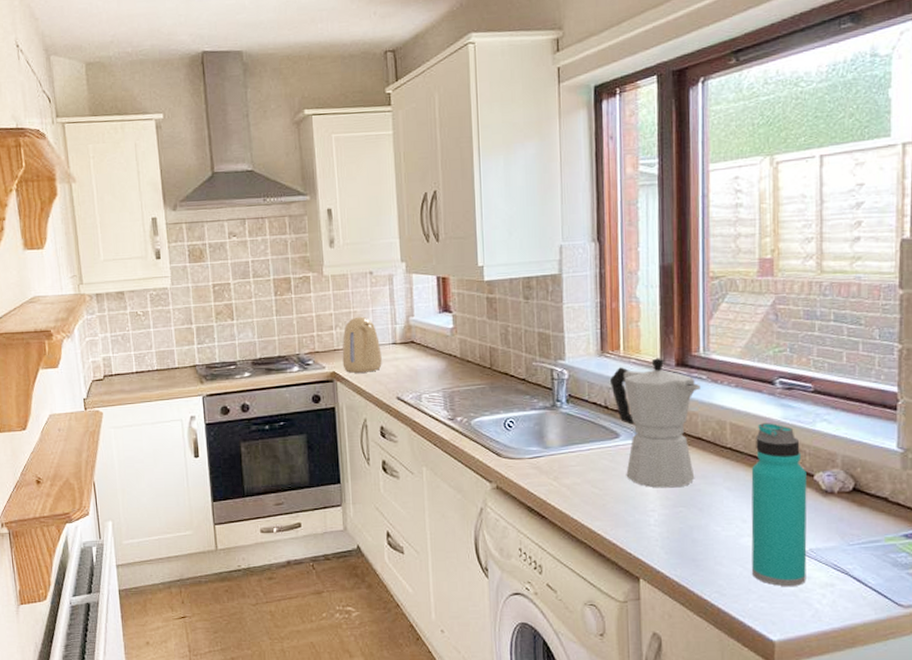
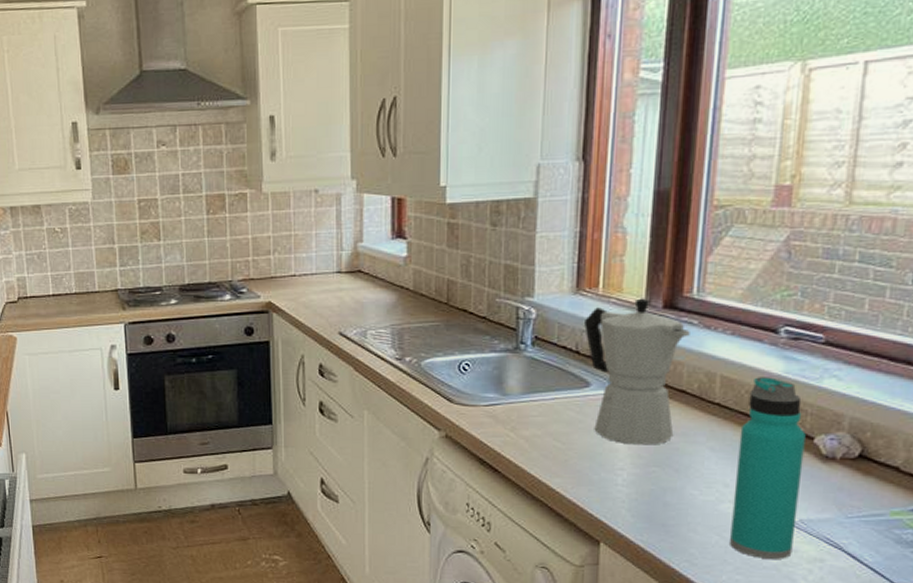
kettle: present [342,316,382,373] -> none [280,240,324,304]

